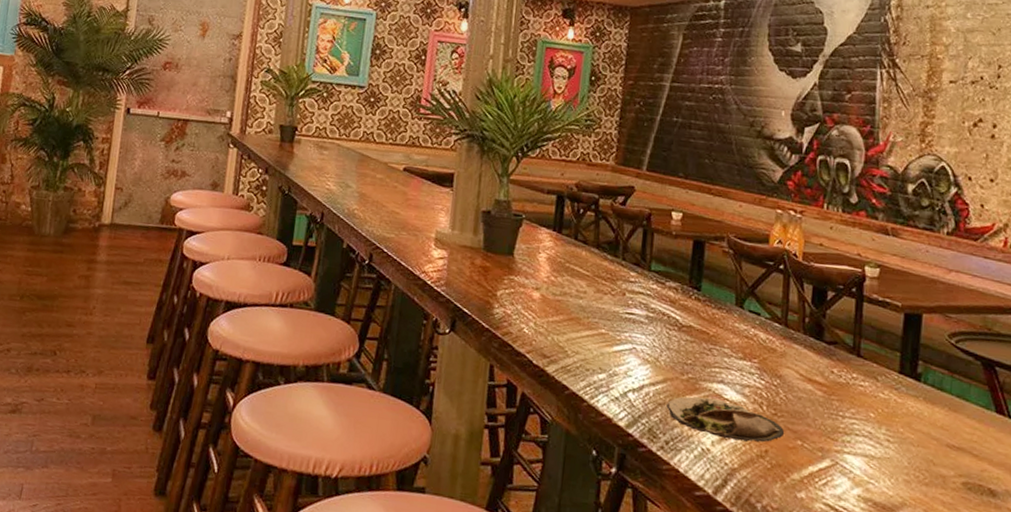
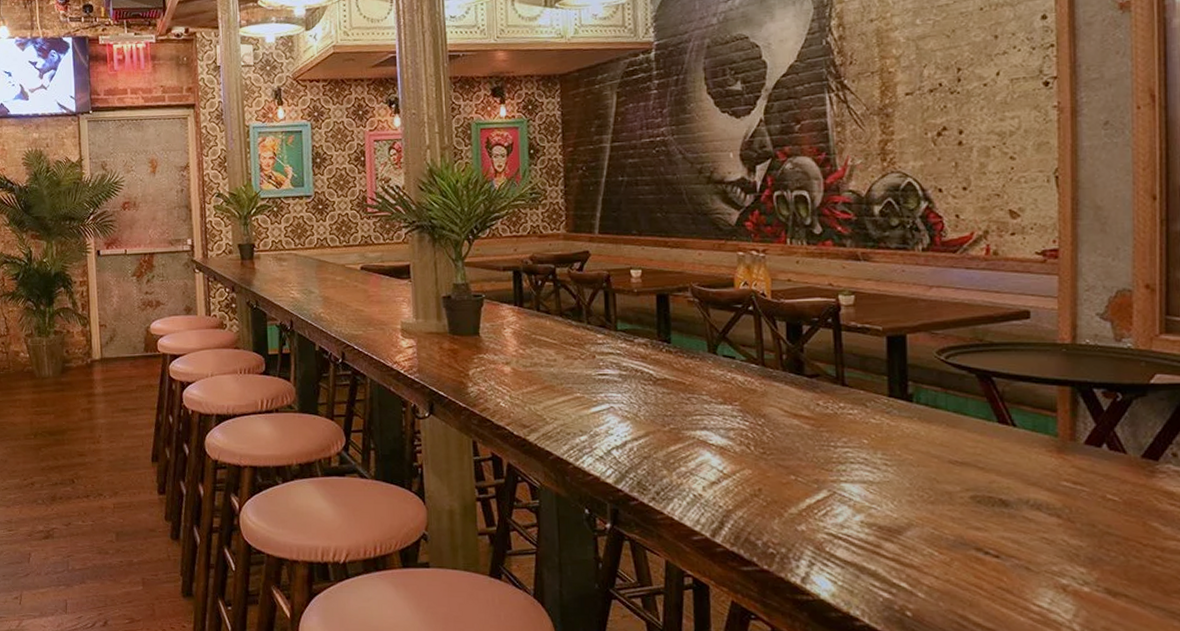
taco: present [666,396,785,443] -> none [652,445,777,483]

